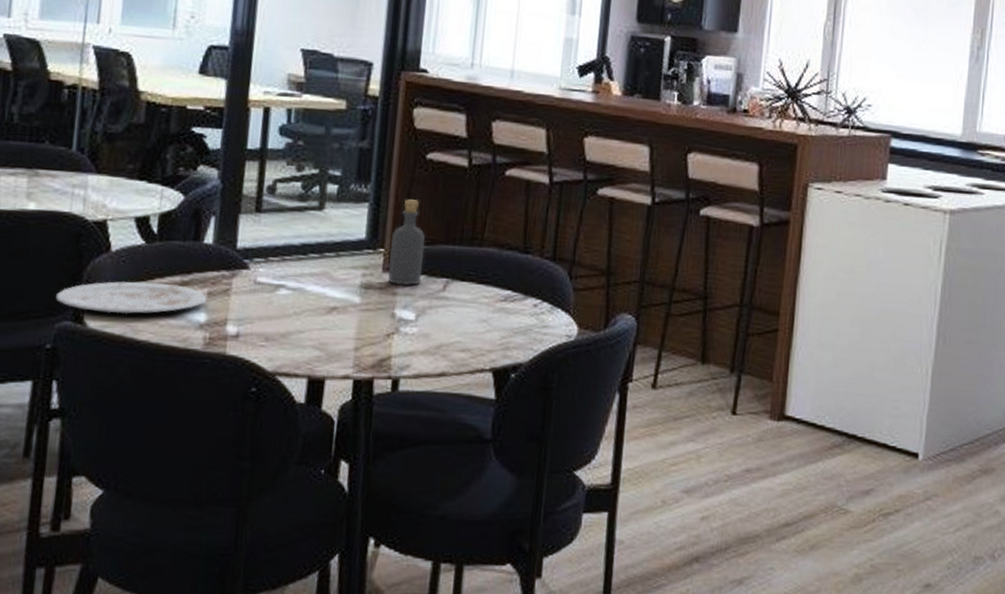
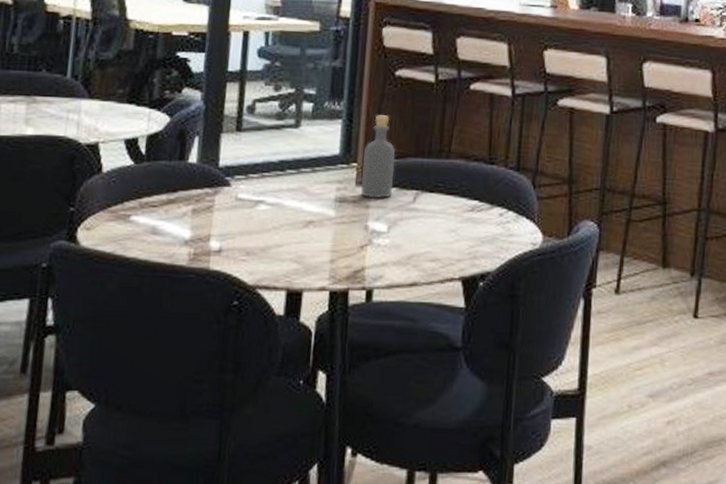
plate: present [56,281,207,314] -> none [51,200,192,233]

